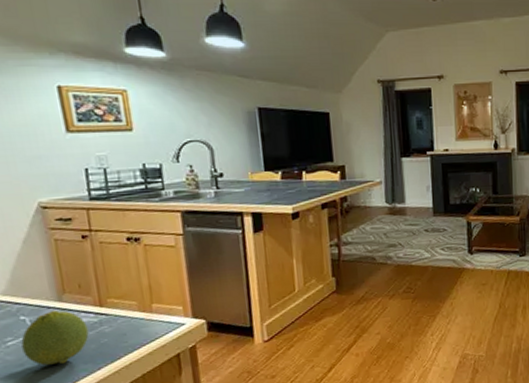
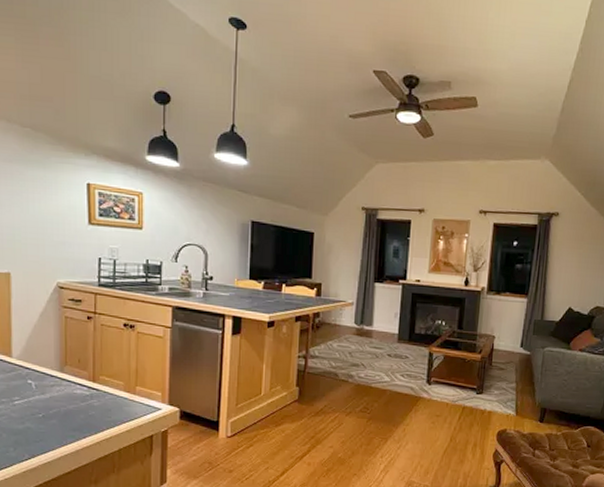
fruit: present [21,311,89,365] -> none [25,379,81,427]

